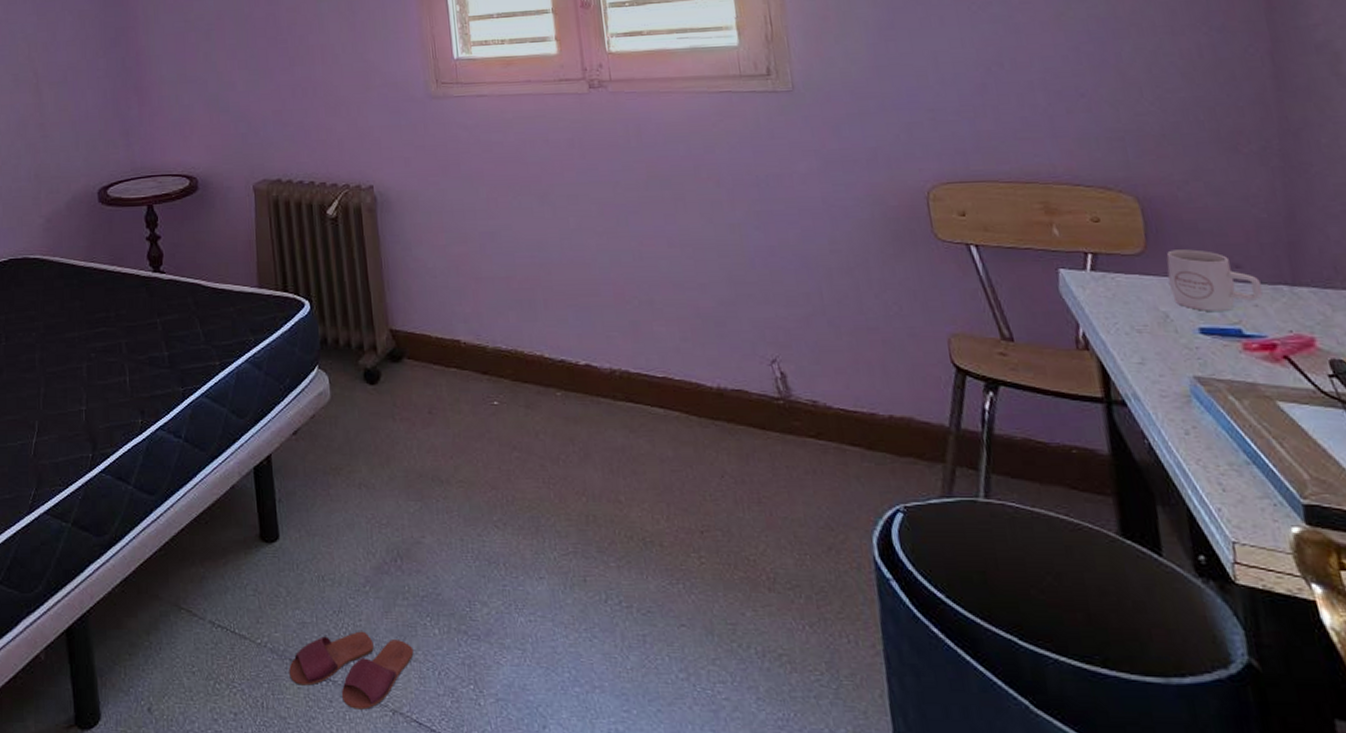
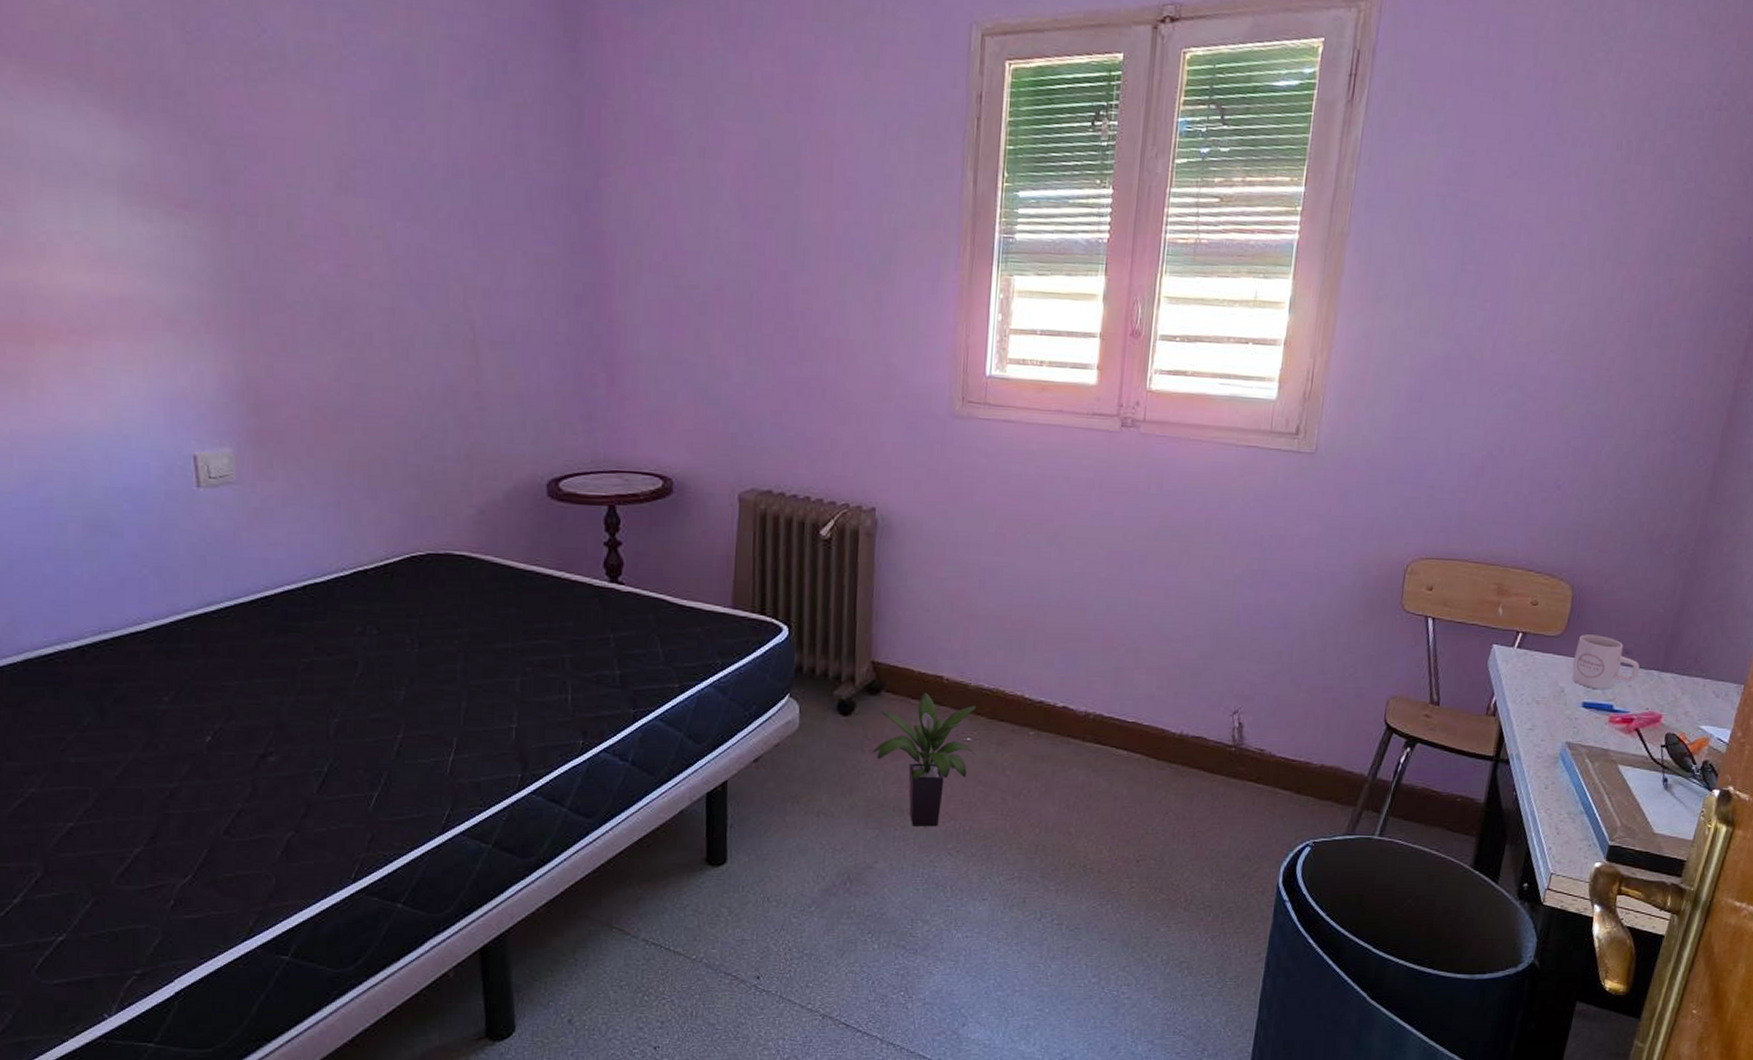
slippers: present [289,631,414,710] -> none [722,947,851,1015]
potted plant: none [403,357,505,497] -> present [873,693,976,827]

